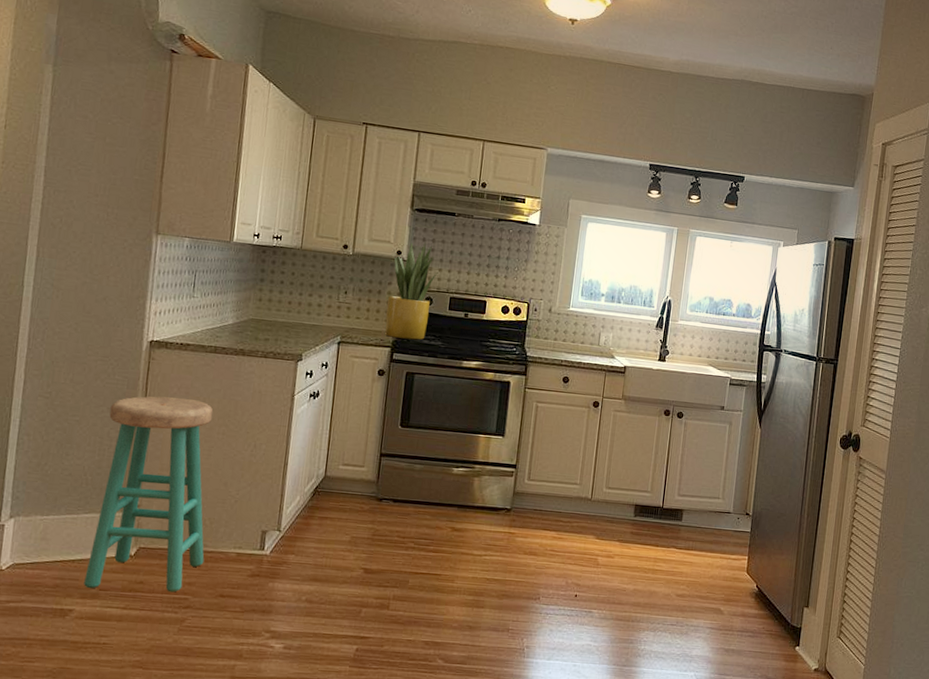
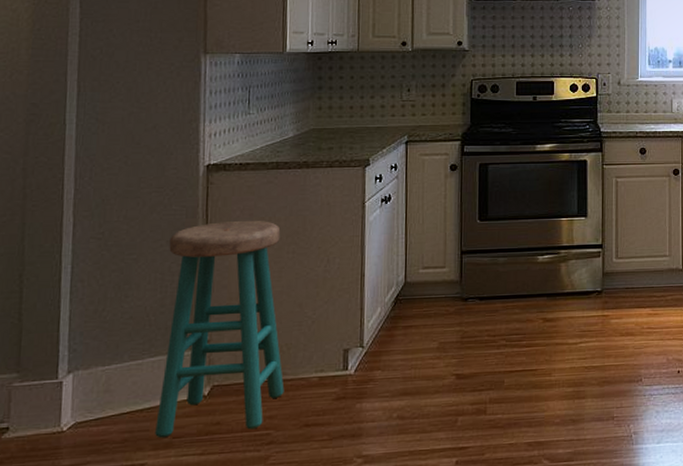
planter: present [385,240,439,340] -> none [452,27,502,130]

